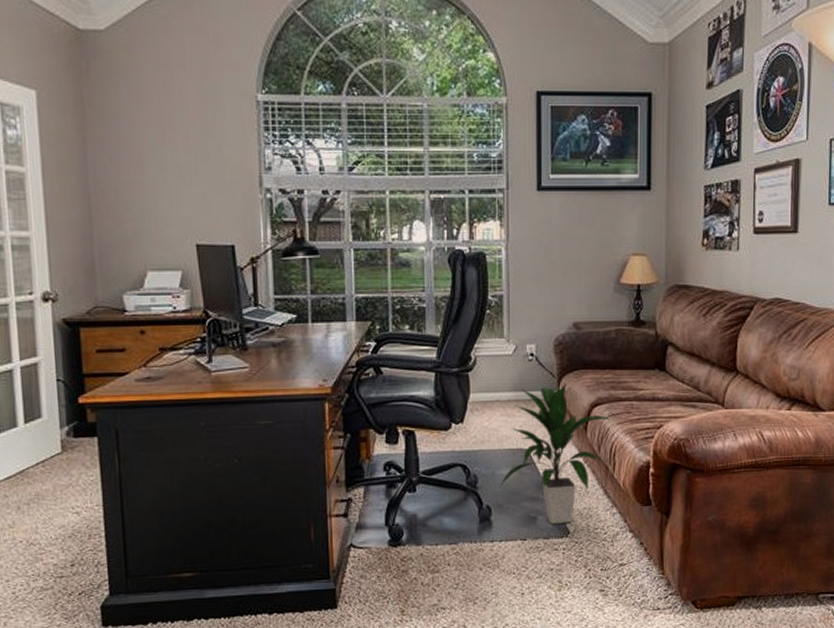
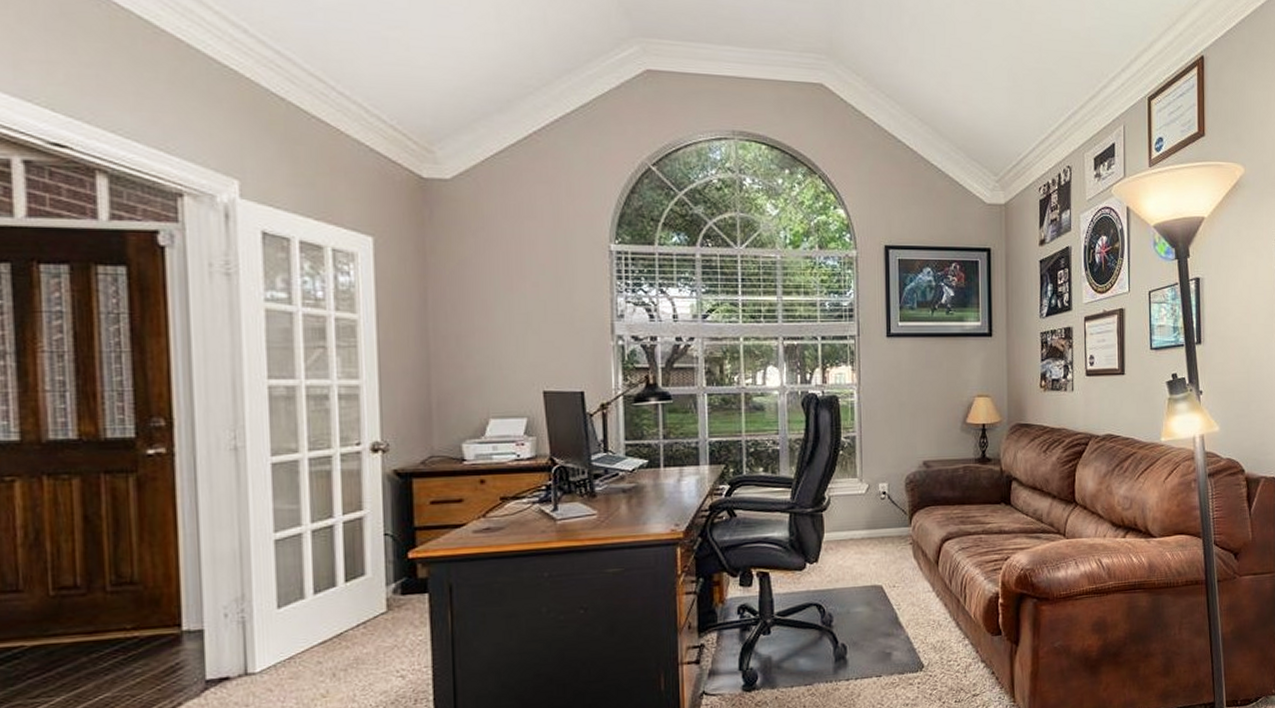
indoor plant: present [499,383,611,524] -> none [854,519,961,659]

